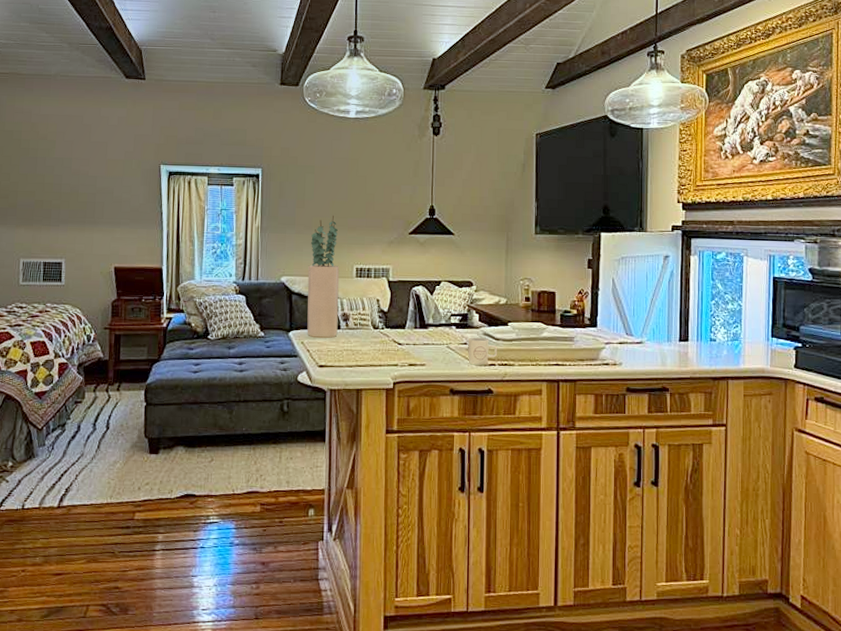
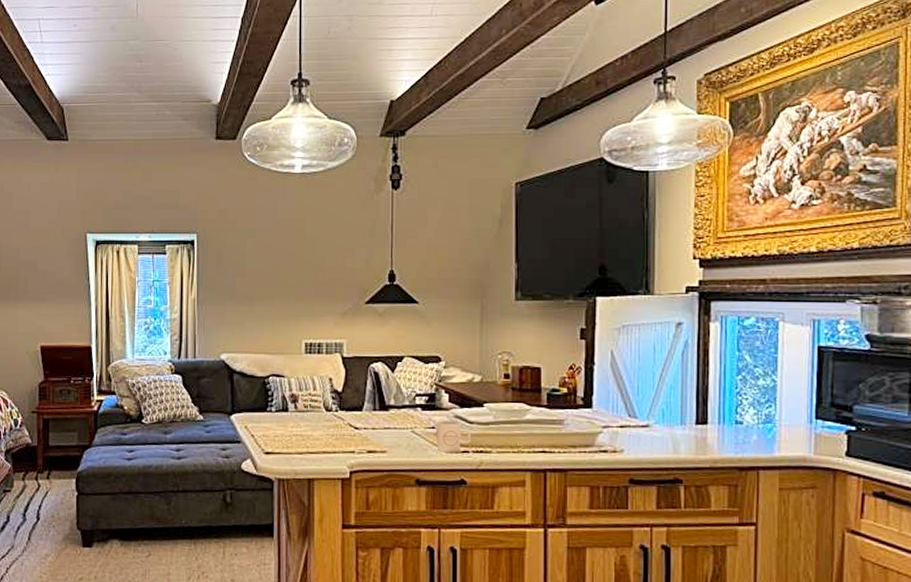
vase: present [307,216,340,339] -> none [250,285,287,423]

